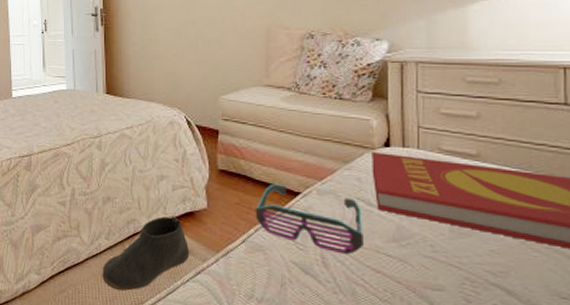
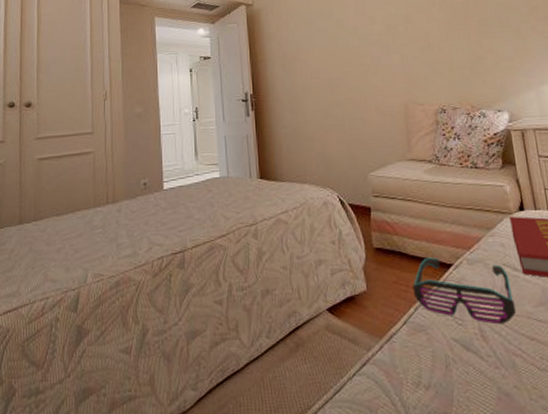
shoe: present [102,216,190,292] -> none [264,303,354,398]

